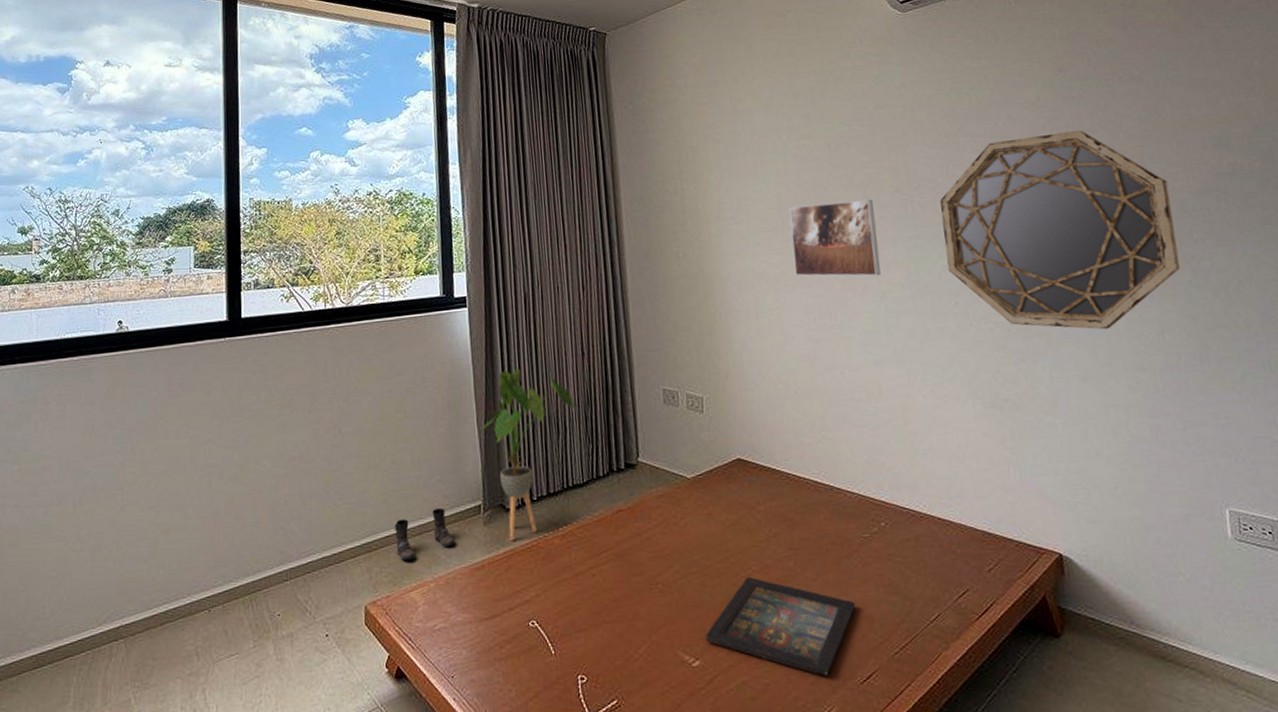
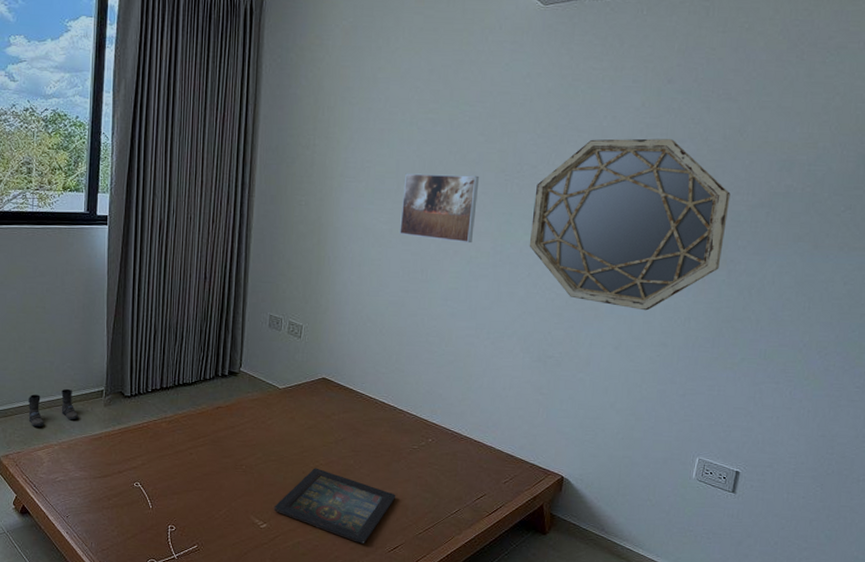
house plant: present [477,368,574,541] -> none [106,283,192,421]

